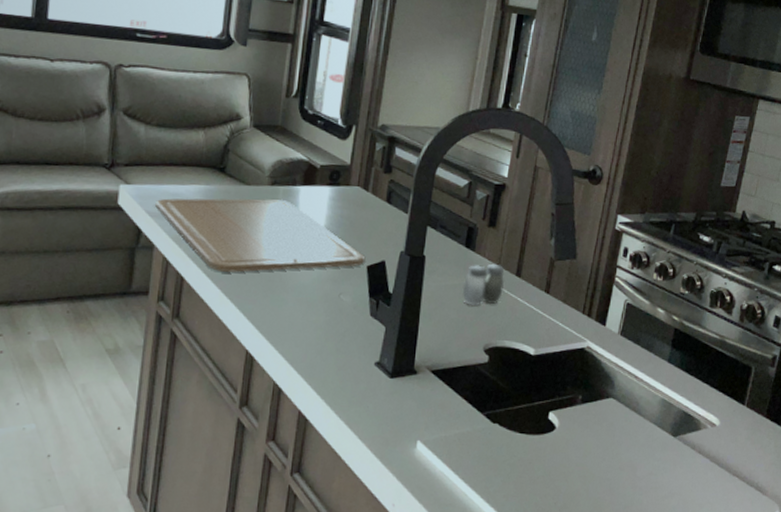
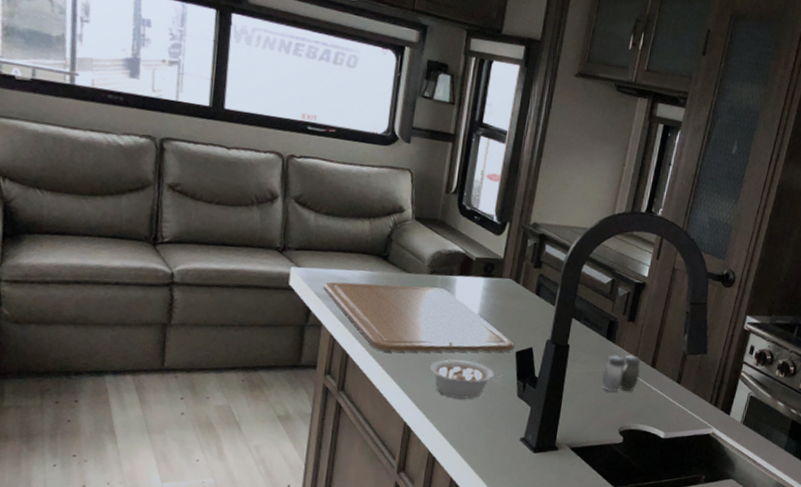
legume: none [273,278,356,321] -> present [429,360,505,399]

